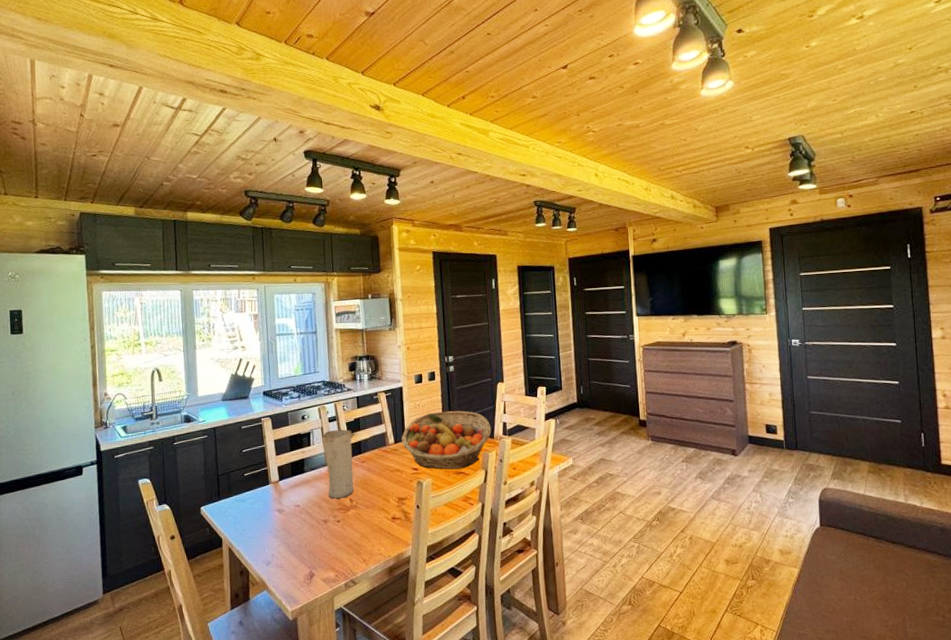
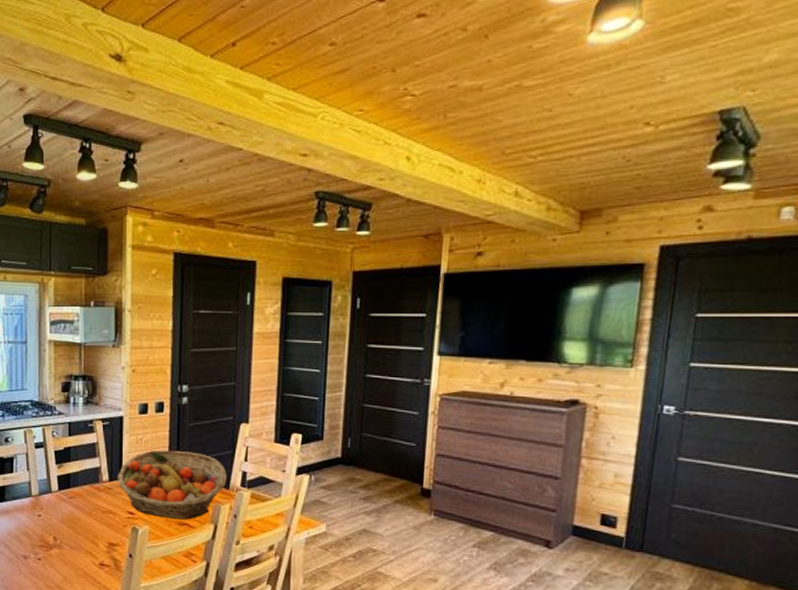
vase: present [321,429,354,499] -> none [25,458,61,535]

